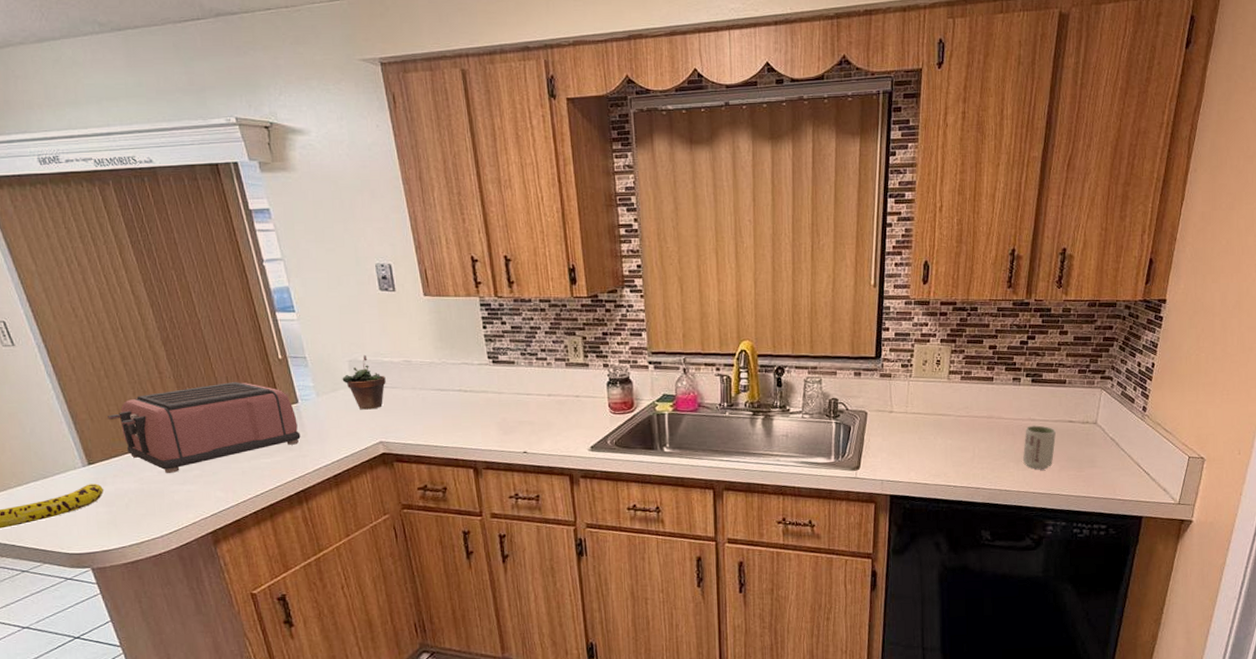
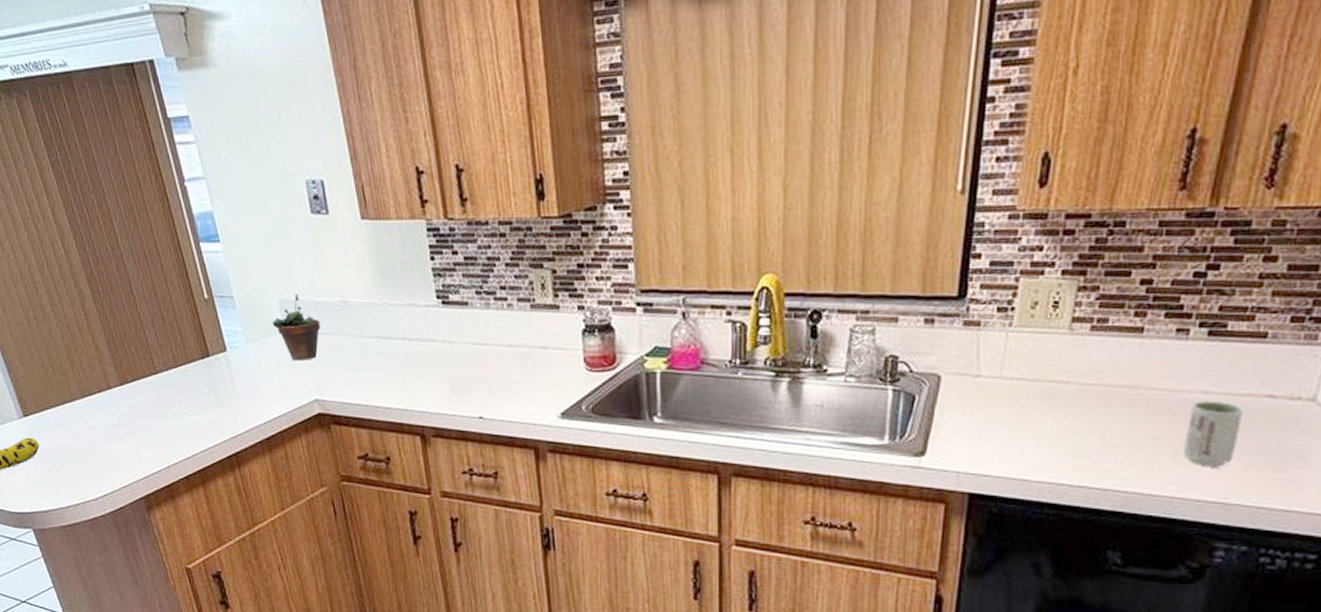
toaster: present [108,382,301,473] -> none [39,326,231,429]

